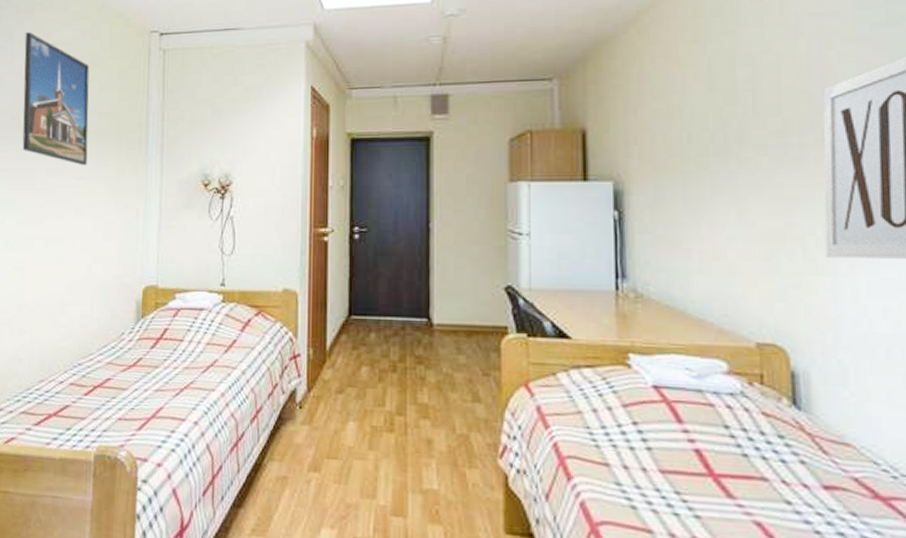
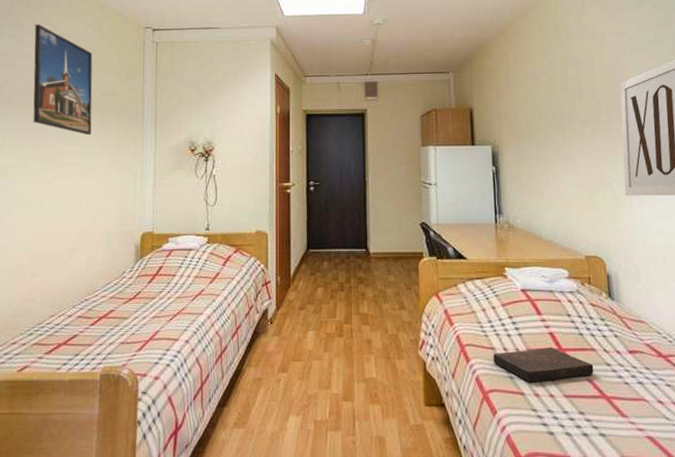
book: none [607,469,765,518] -> present [493,346,594,383]

